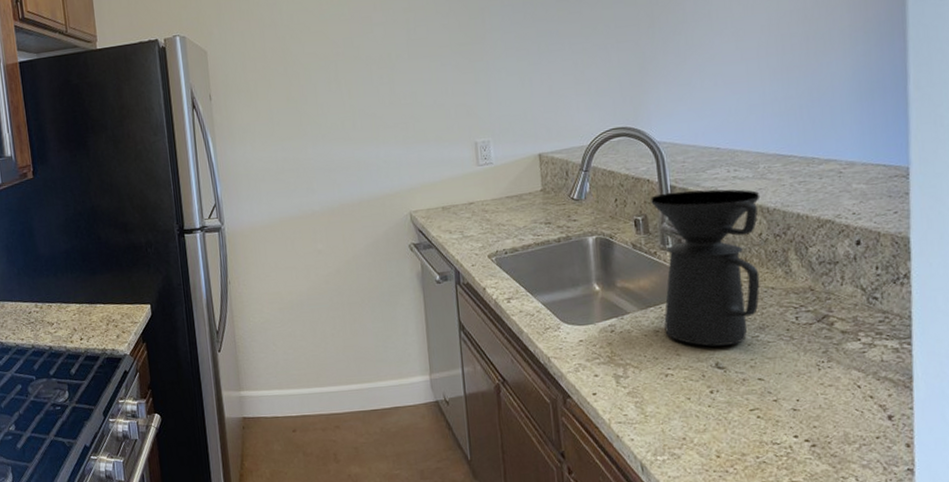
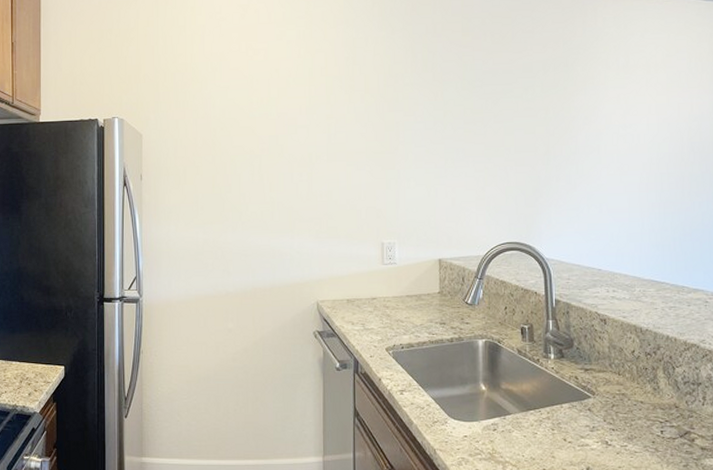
coffee maker: present [651,189,761,347] -> none [537,305,635,452]

